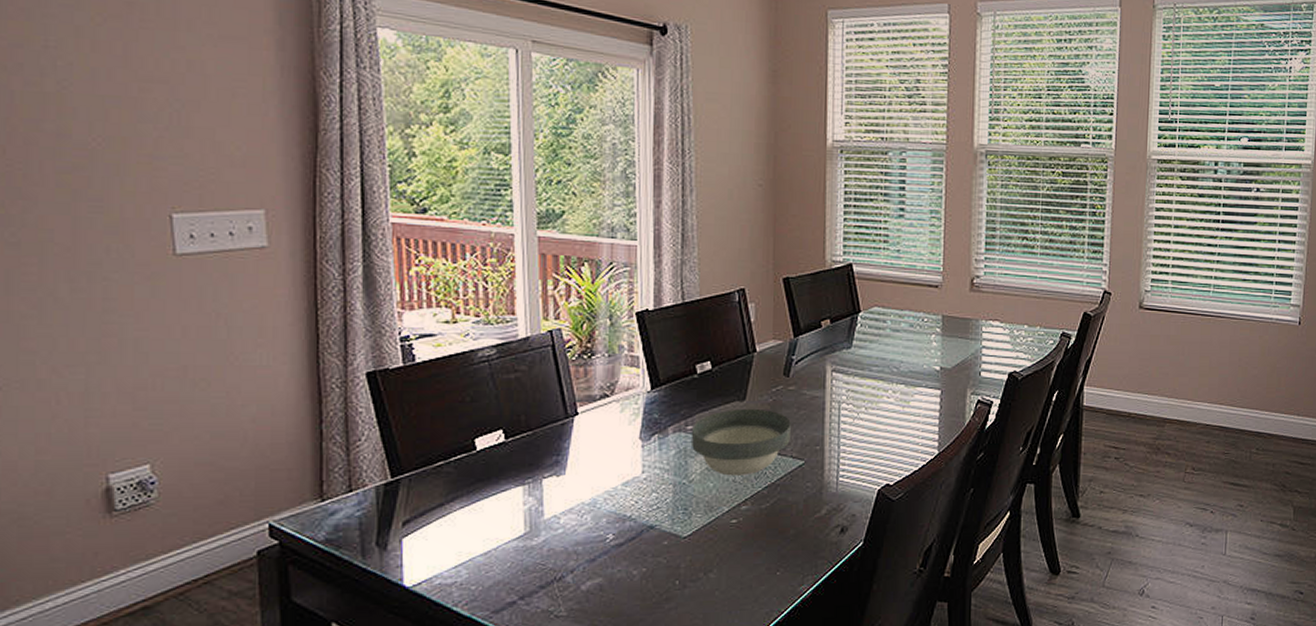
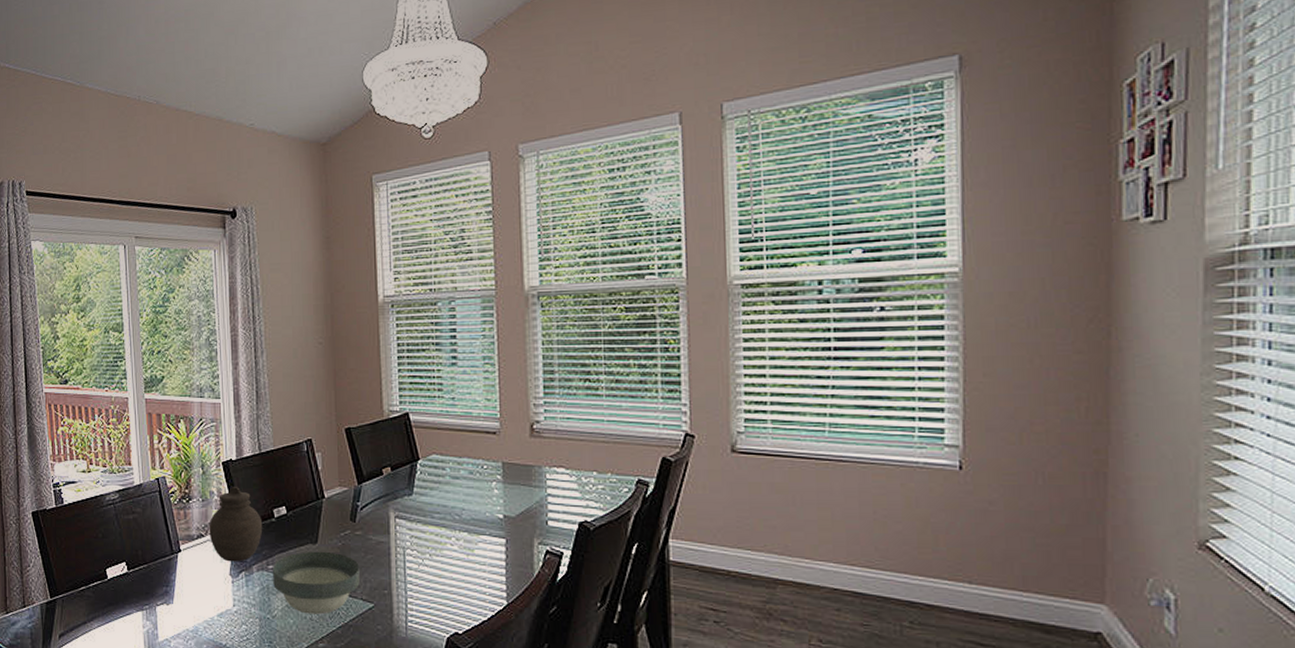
jar: none [615,340,683,424] -> present [209,487,263,562]

